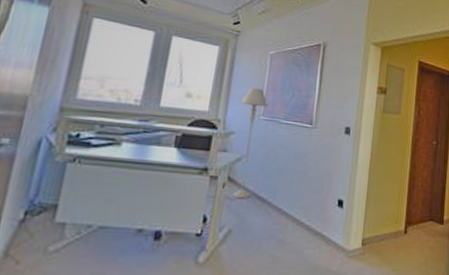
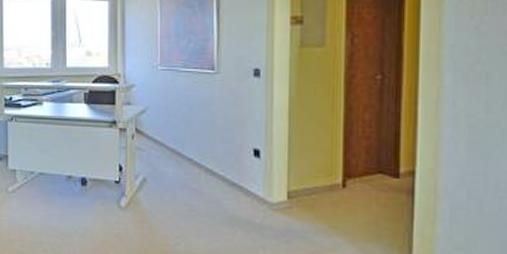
floor lamp: present [232,87,268,199] -> none [136,38,164,150]

